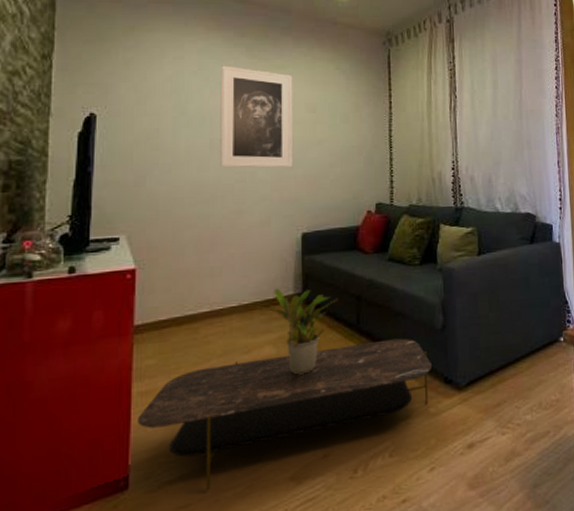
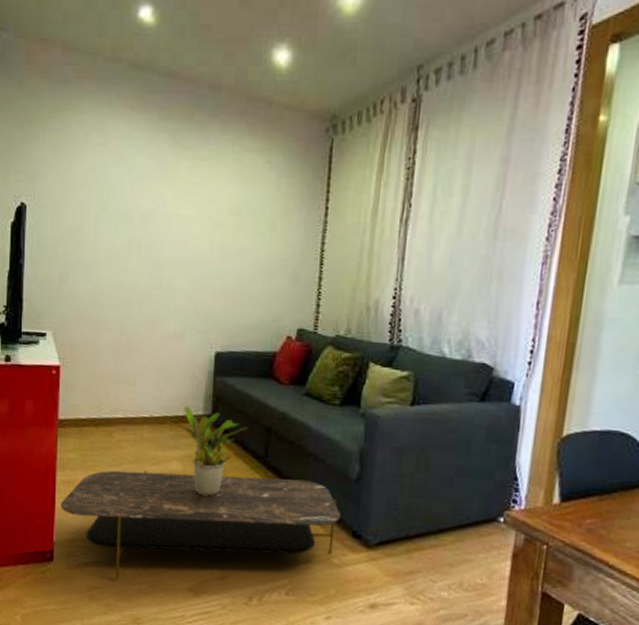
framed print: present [220,65,293,168] -> none [138,154,218,279]

